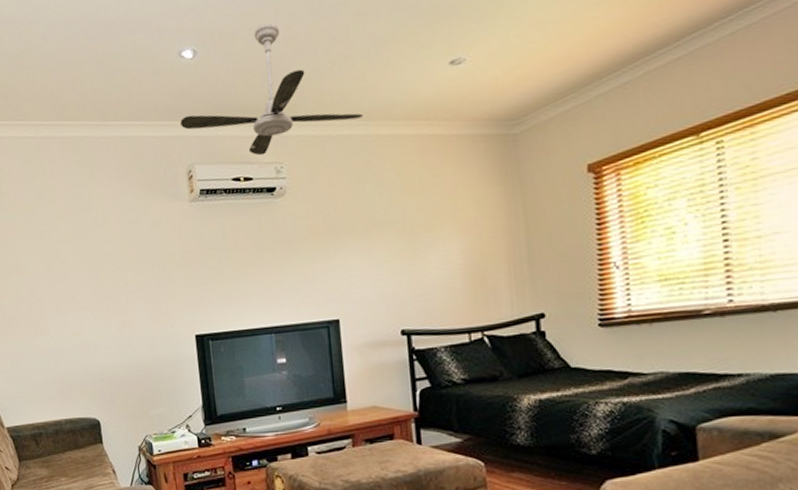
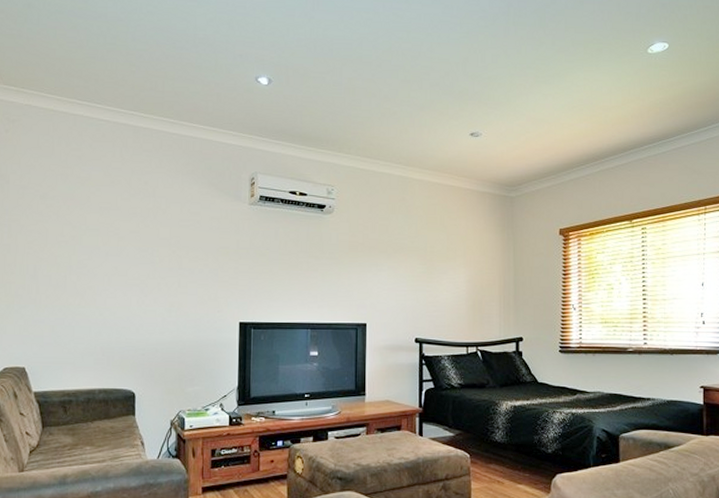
ceiling fan: present [180,23,363,156] -> none [250,72,402,177]

